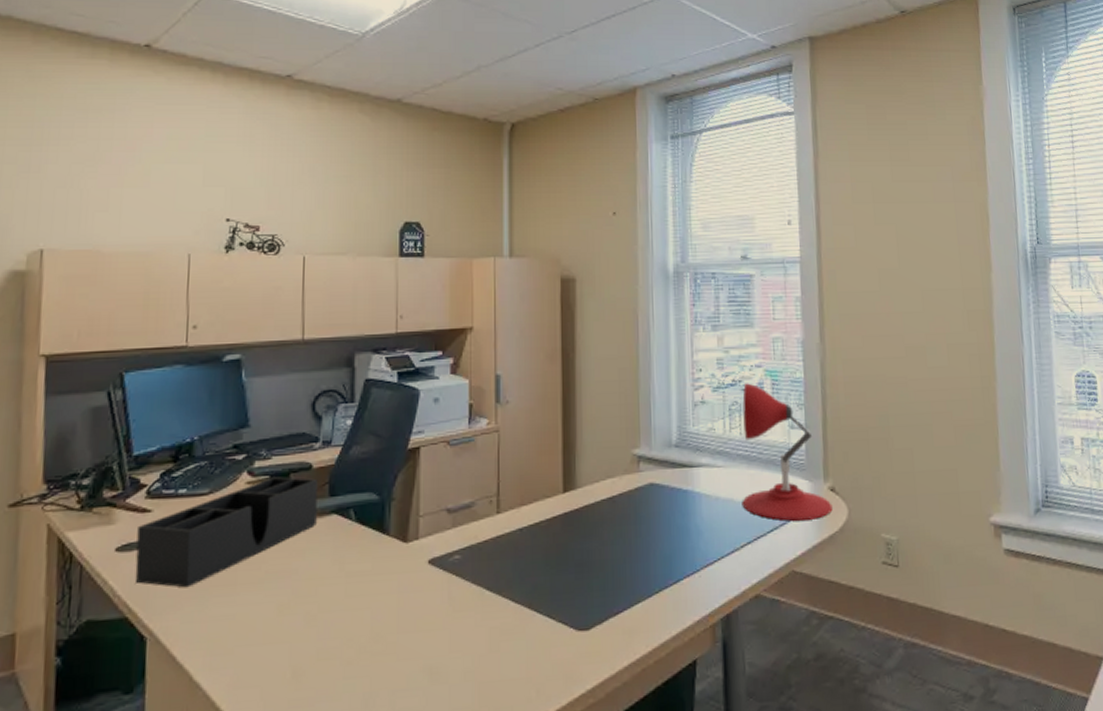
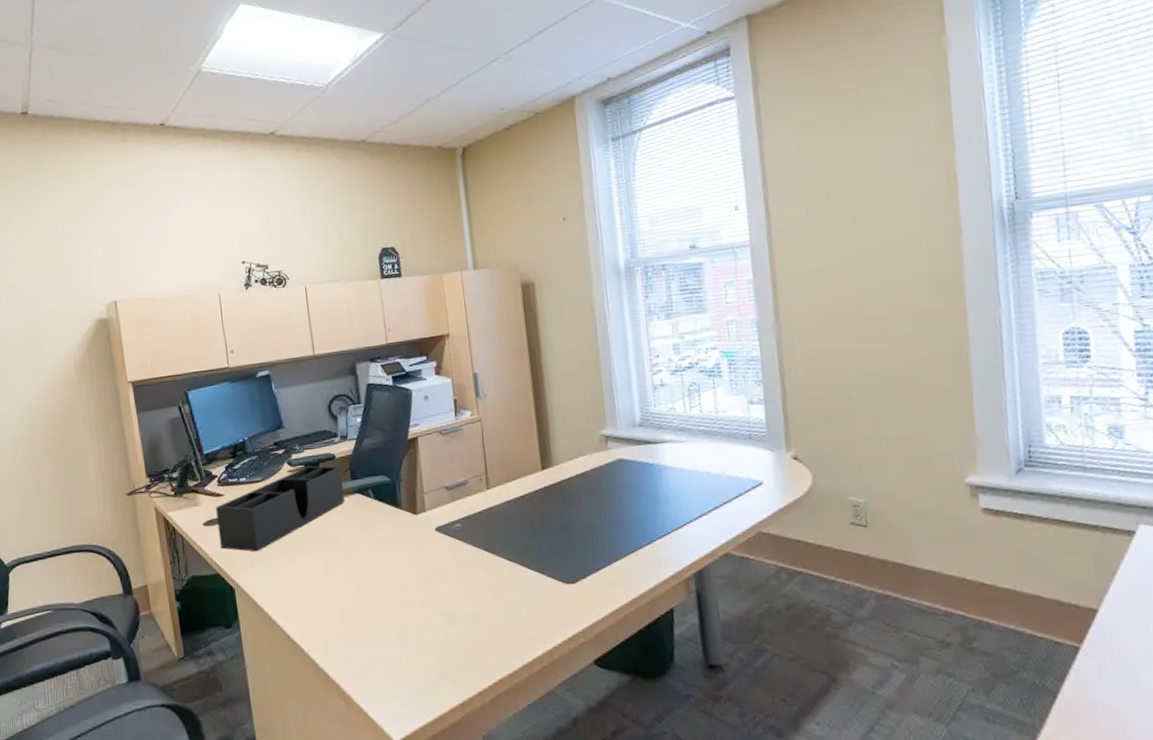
desk lamp: present [742,383,833,521] -> none [700,364,797,488]

